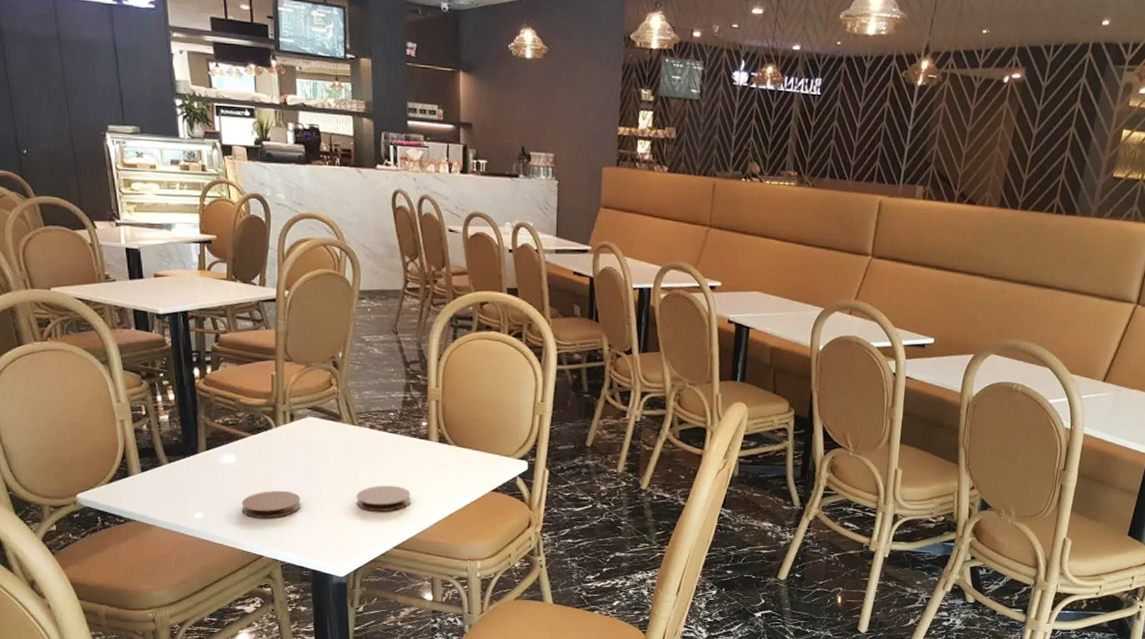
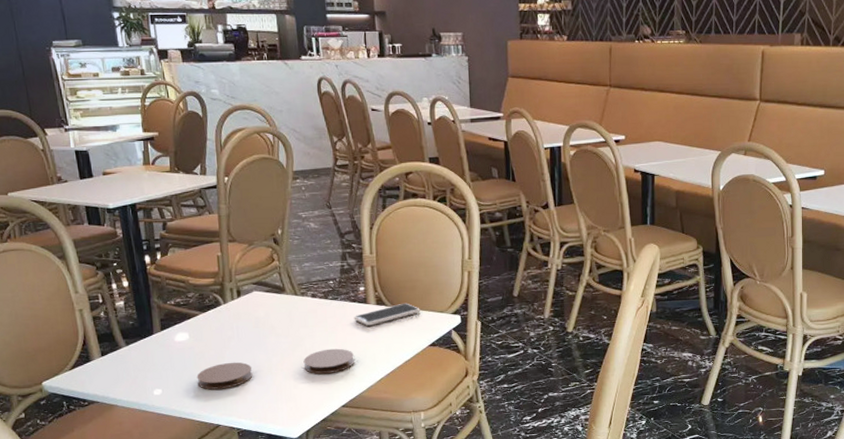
smartphone: none [413,443,485,464] -> present [354,303,420,326]

